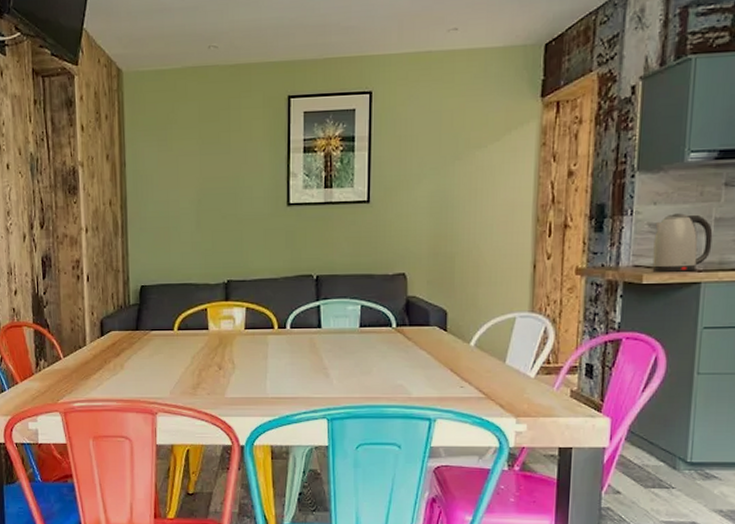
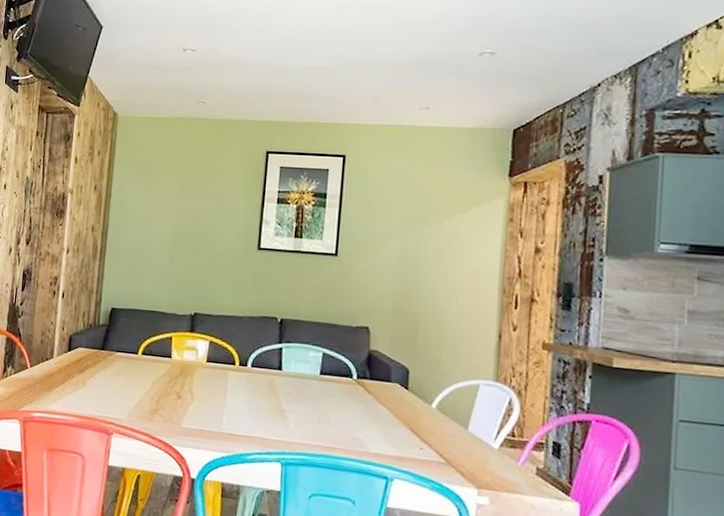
kettle: present [652,213,713,272] -> none [623,301,687,361]

